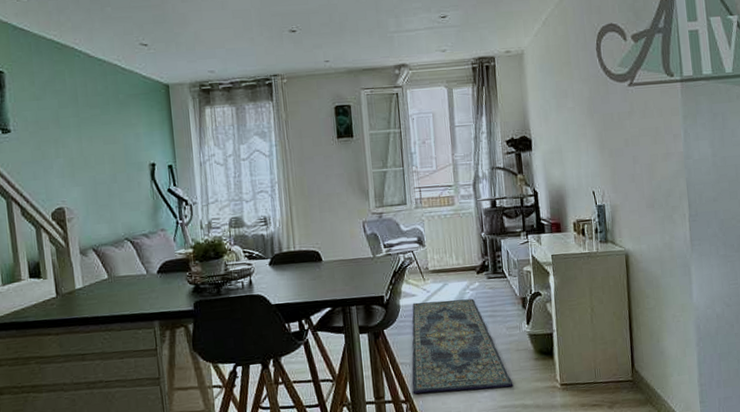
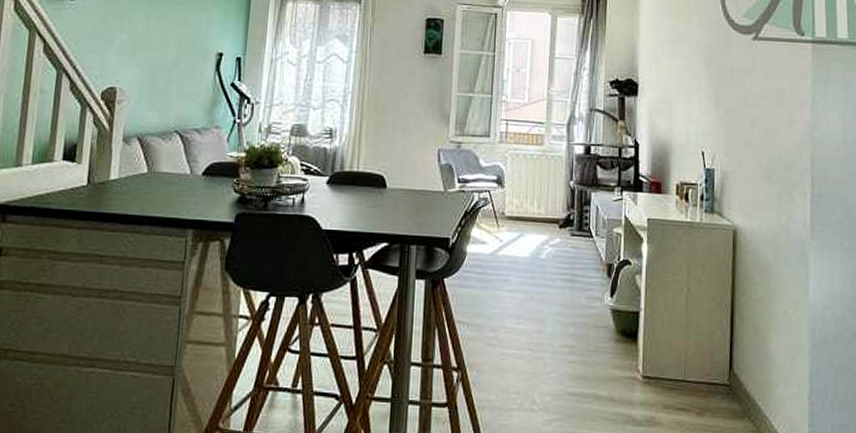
rug: present [412,298,514,394] -> none [467,251,586,370]

